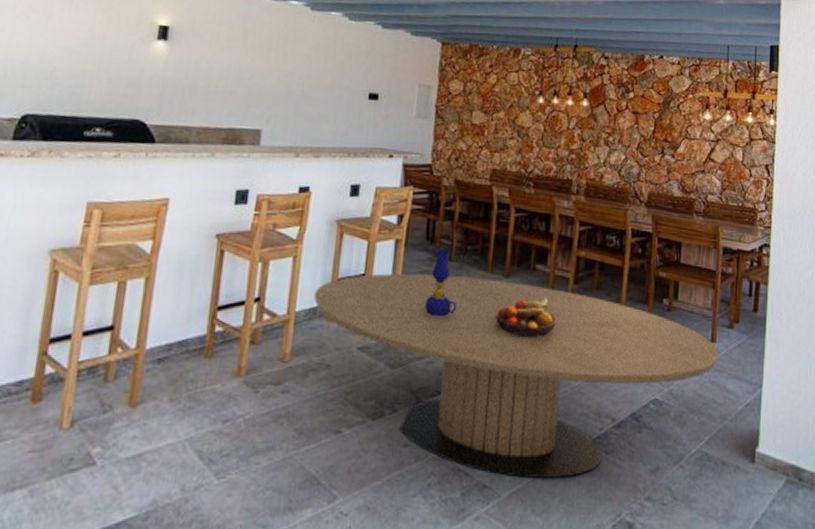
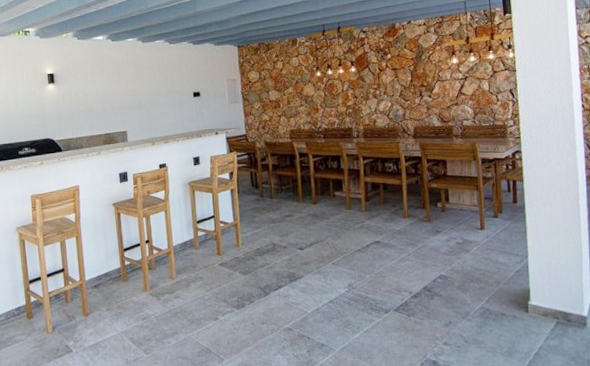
dining table: present [314,273,720,478] -> none [183,207,489,337]
oil lamp: present [424,248,457,318] -> none [259,190,282,238]
fruit bowl: present [496,298,556,338] -> none [311,214,357,244]

